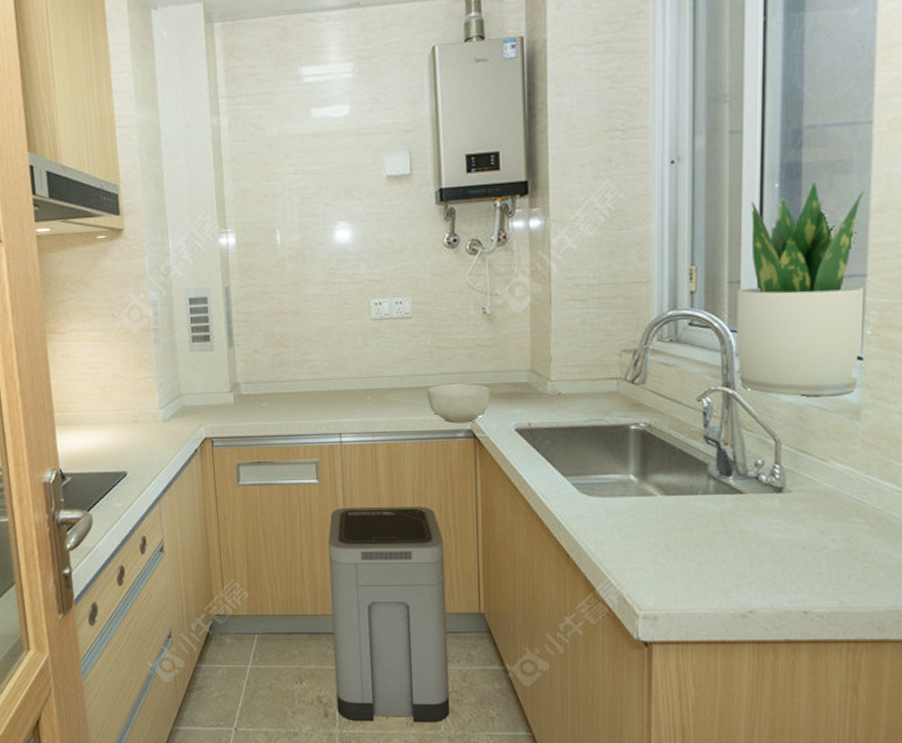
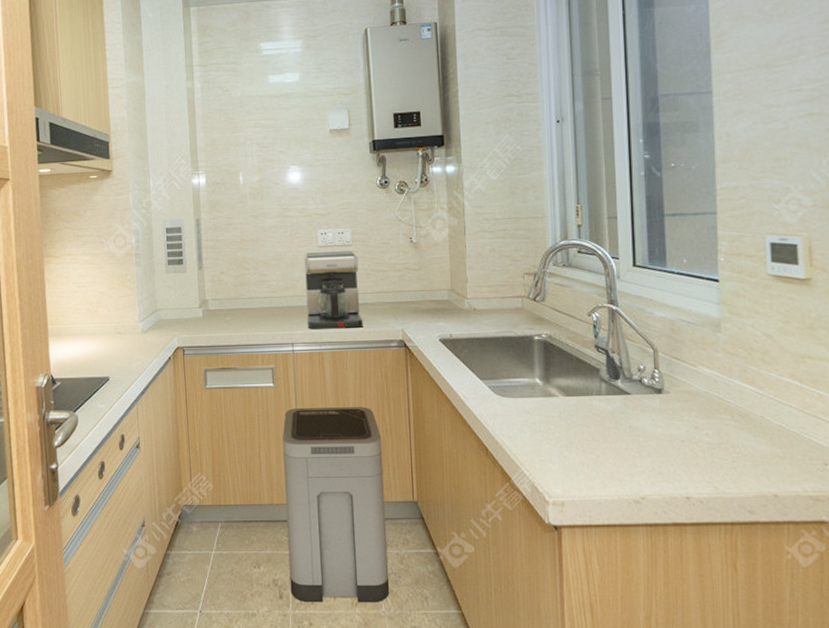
coffee maker: none [354,324,425,419] -> present [304,251,363,331]
bowl: present [426,382,491,424] -> none [365,300,419,335]
planter: present [736,182,867,397] -> none [615,139,719,312]

